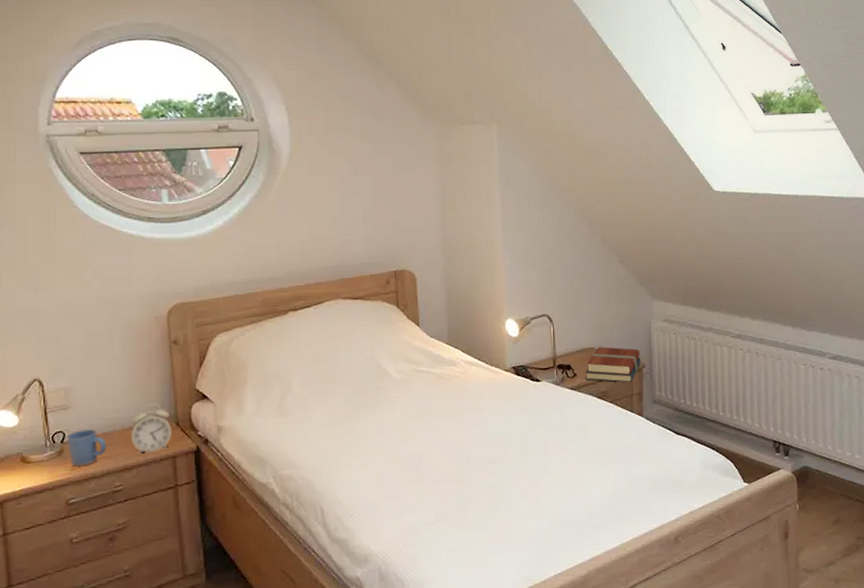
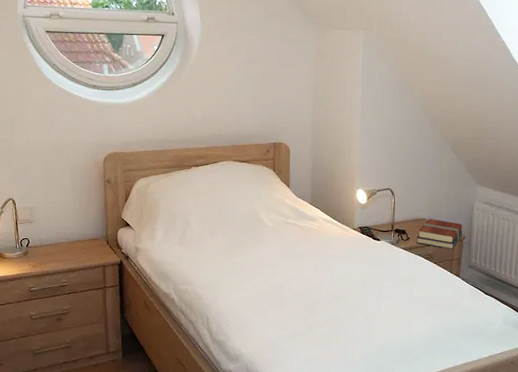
mug: present [67,429,107,467] -> none [30,239,58,265]
alarm clock: present [130,404,171,455] -> none [74,225,103,262]

